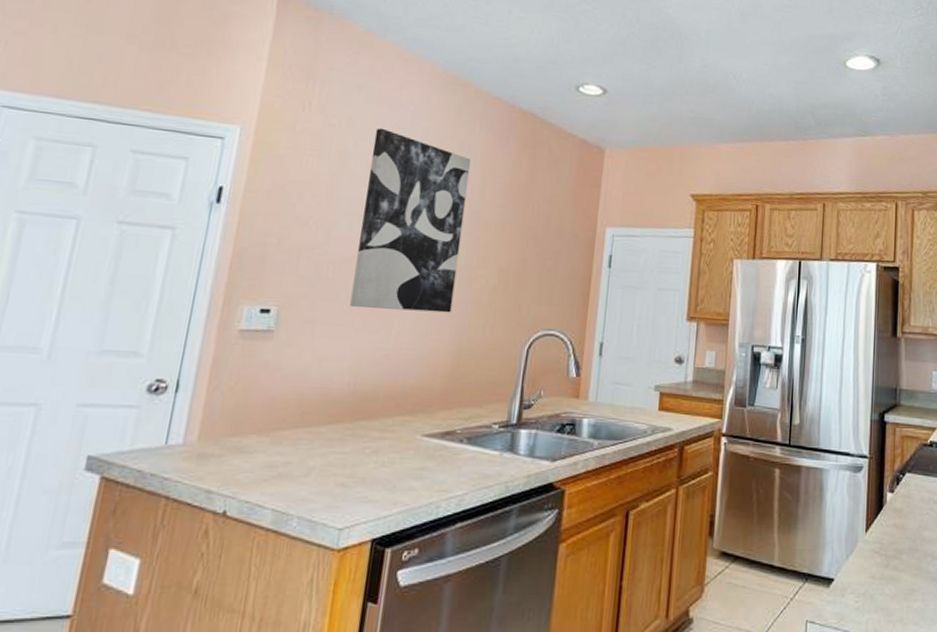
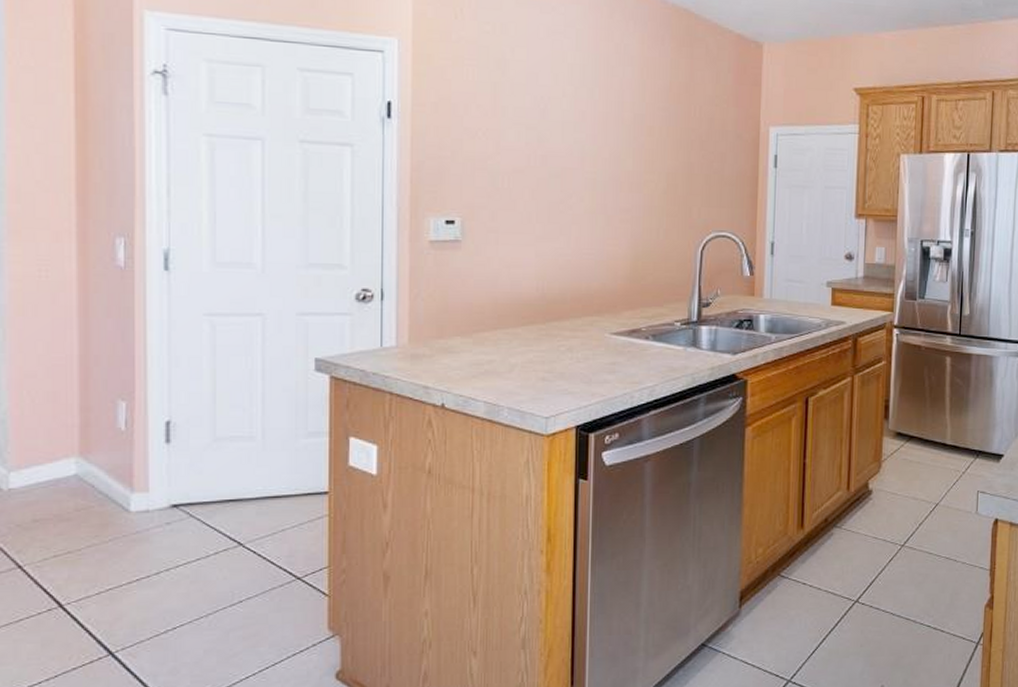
wall art: present [350,128,472,313] -> none [528,32,629,218]

